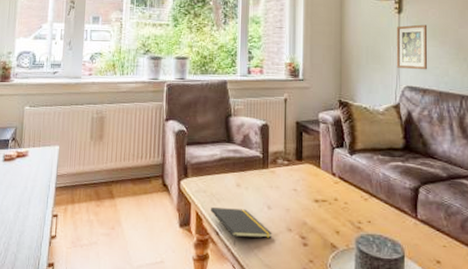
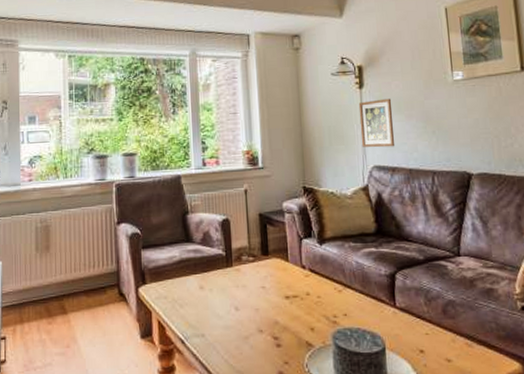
notepad: present [211,207,273,246] -> none [174,313,243,354]

